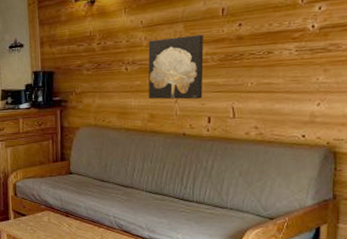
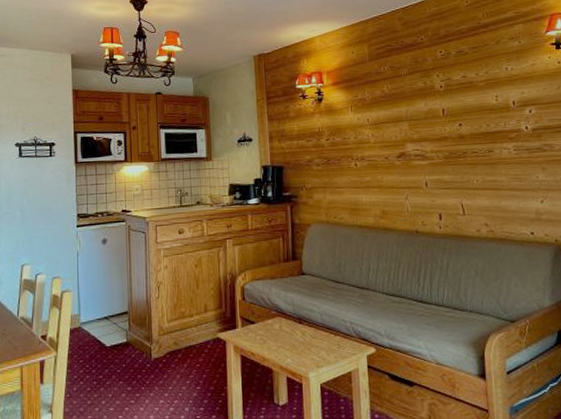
wall art: present [148,34,204,100] -> none [375,133,432,196]

